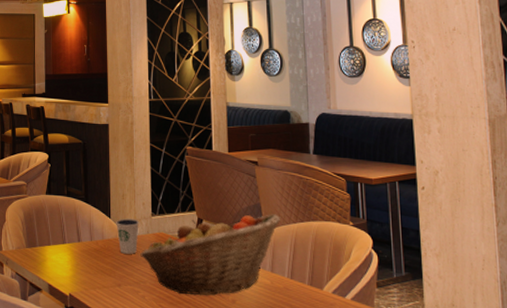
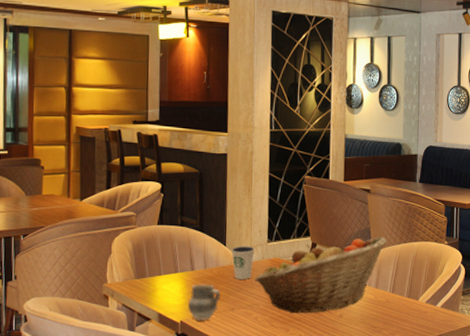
cup: none [76,256,107,296] -> present [188,284,221,321]

